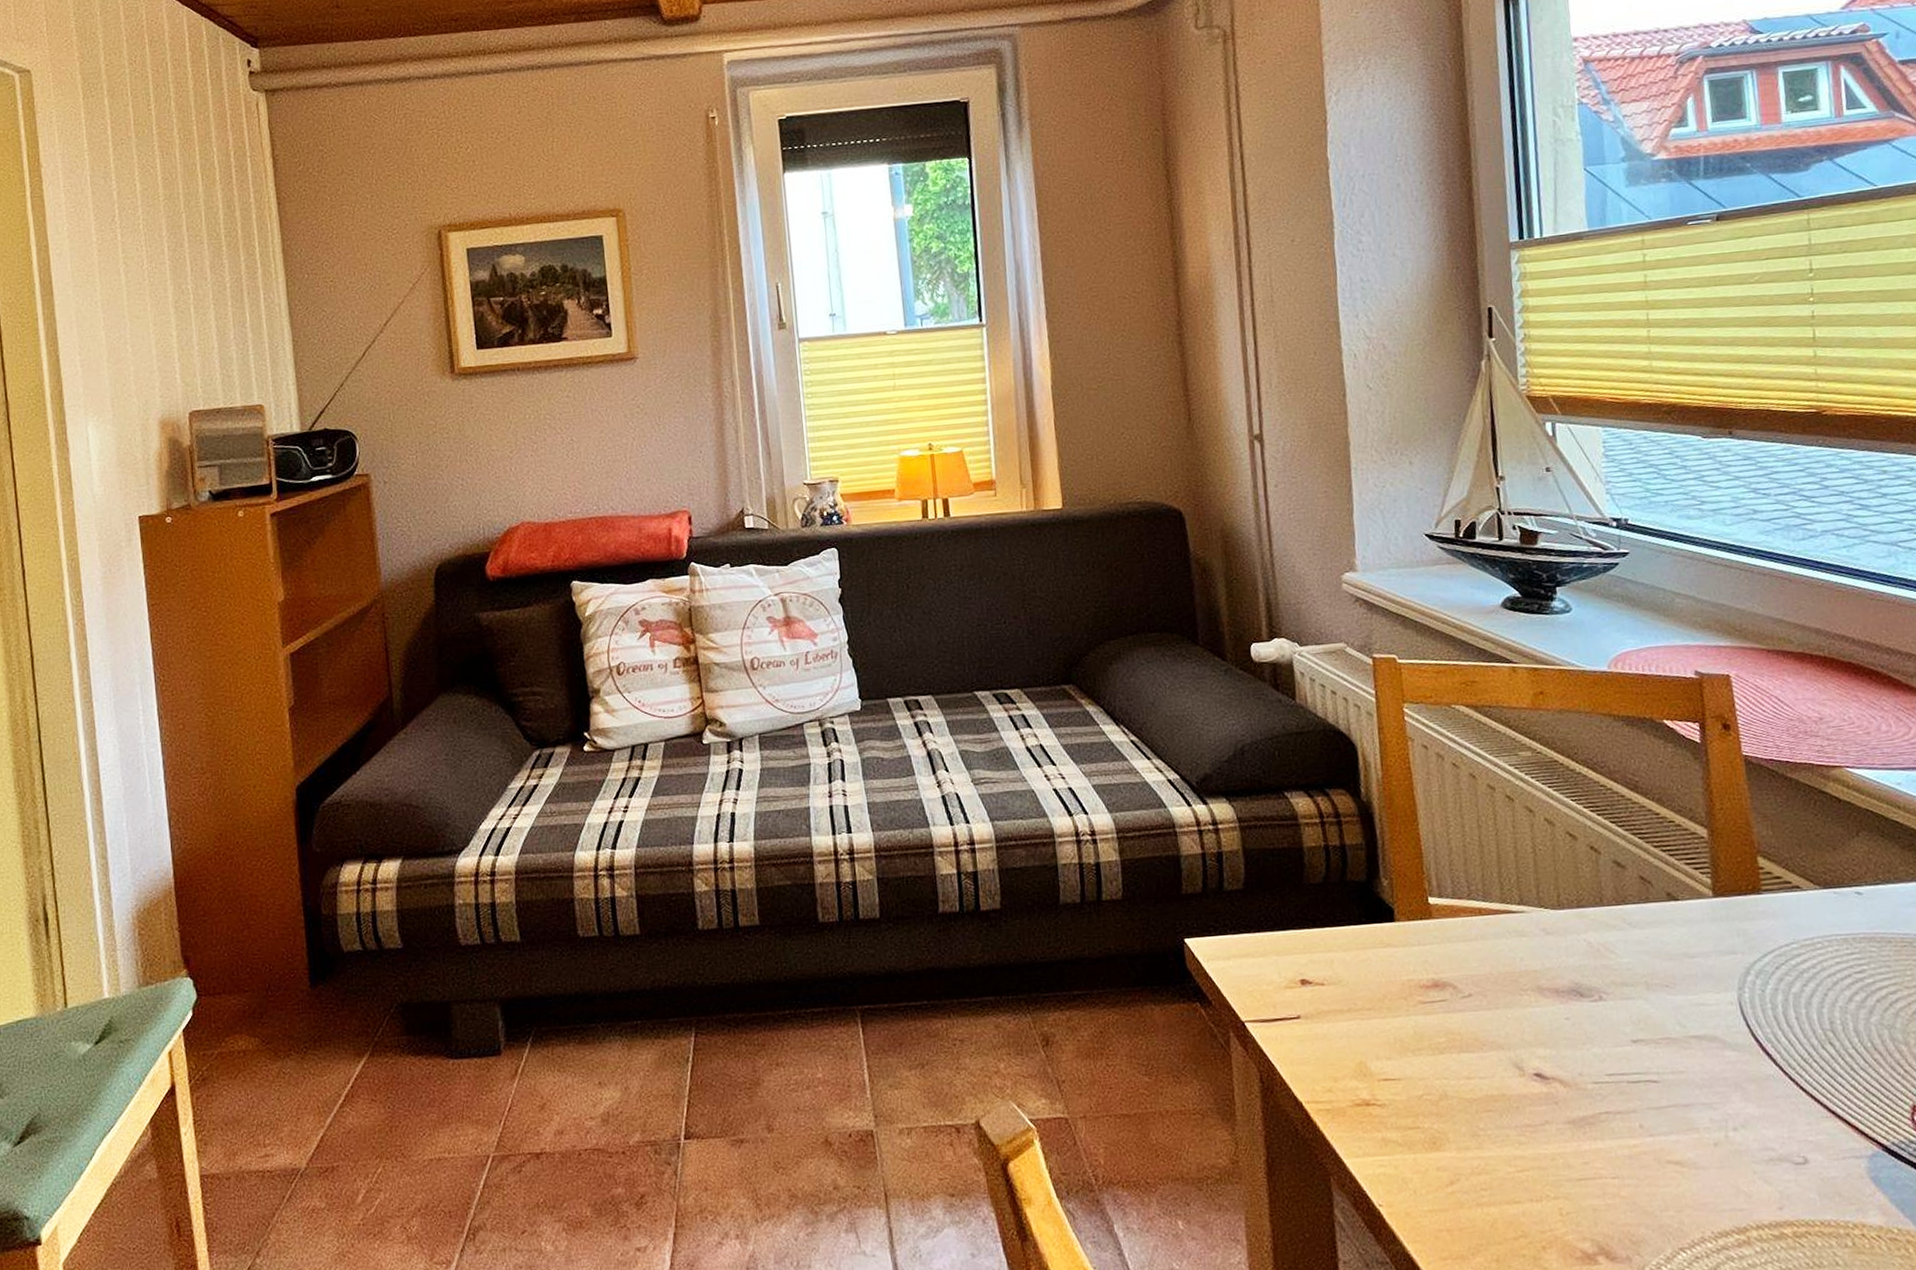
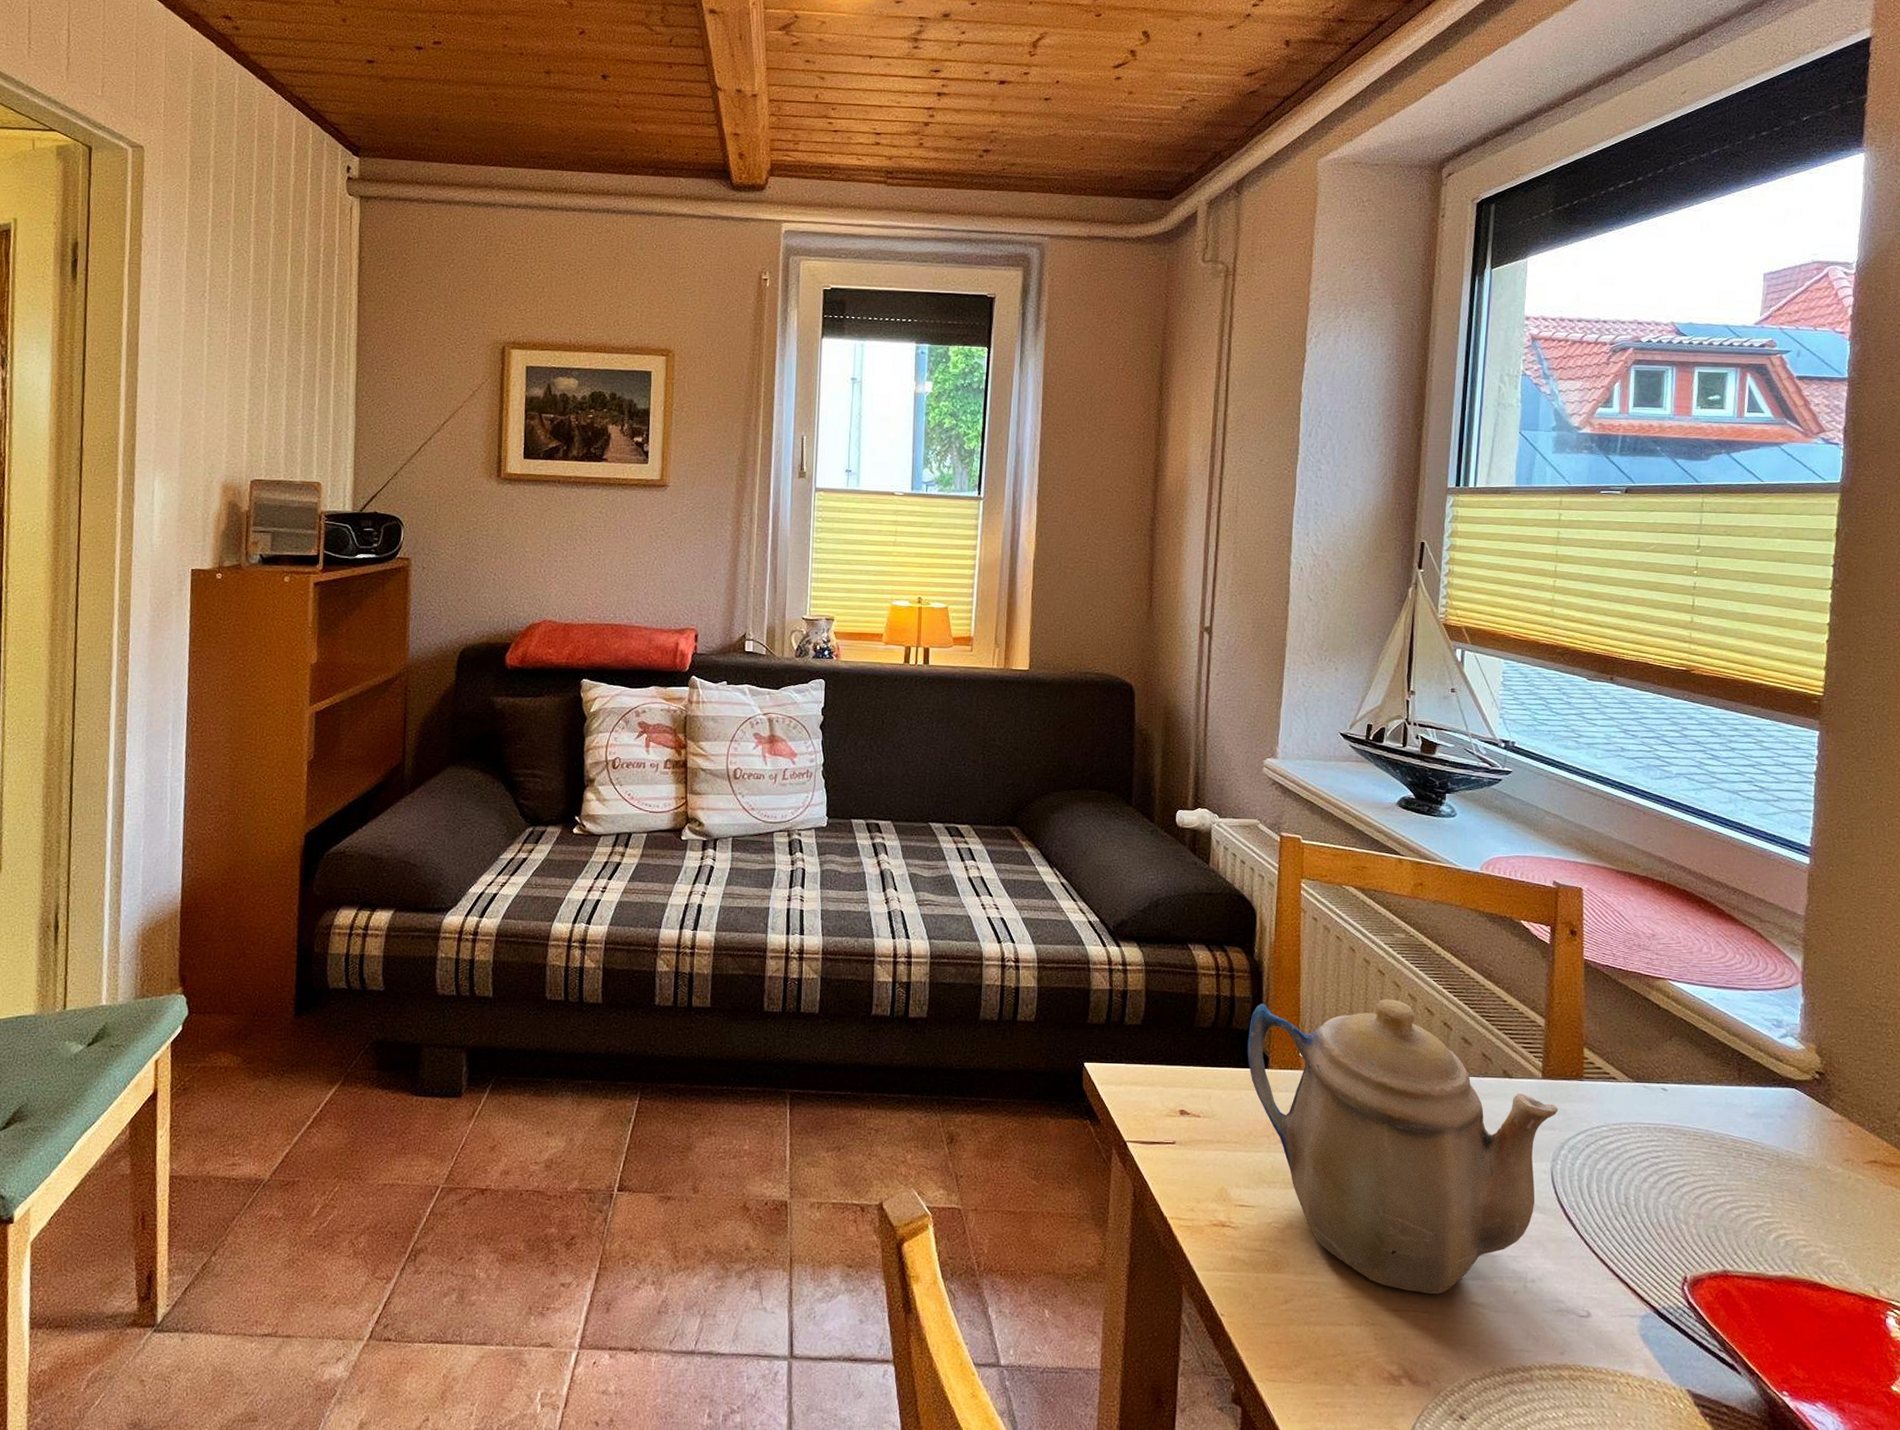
teapot: none [1366,827,1737,1157] -> present [1247,999,1558,1295]

